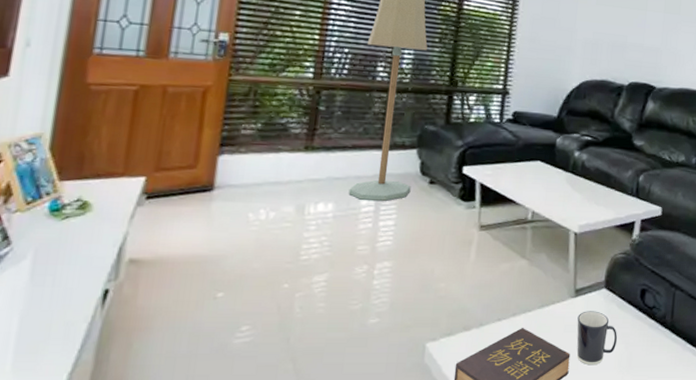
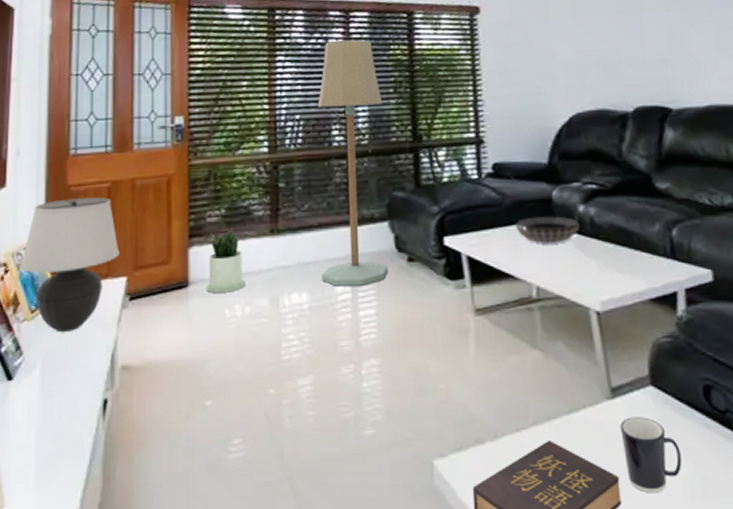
table lamp: none [17,96,141,225] -> present [20,197,120,331]
planter: none [230,141,275,199] -> present [205,228,246,293]
decorative bowl: none [523,157,573,180] -> present [515,216,580,244]

